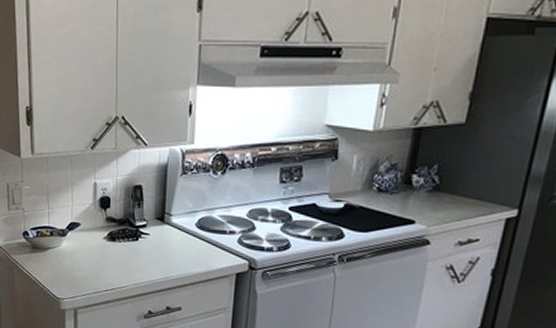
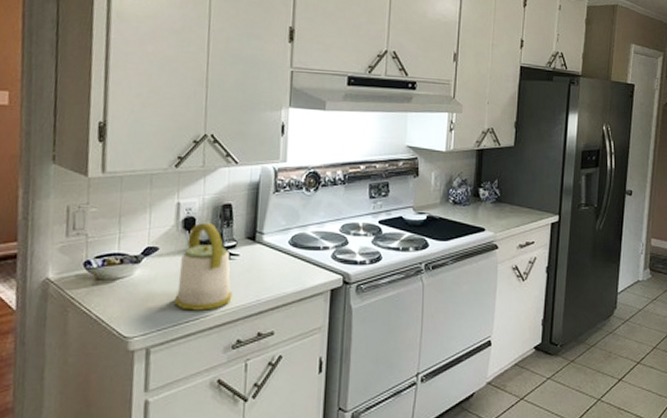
kettle: none [95,201,144,282] -> present [174,222,233,311]

